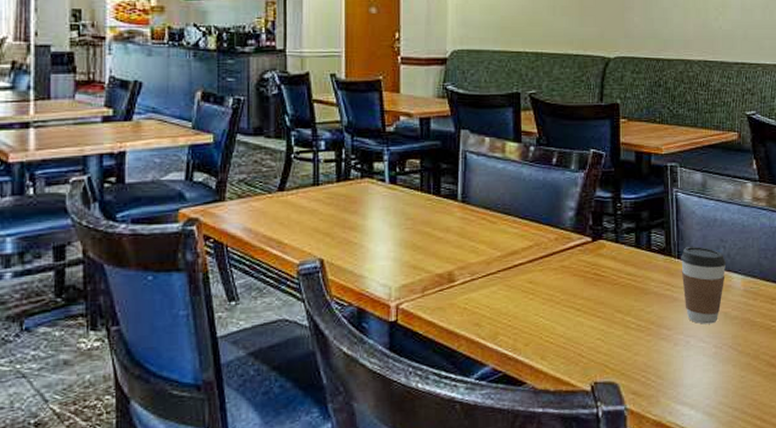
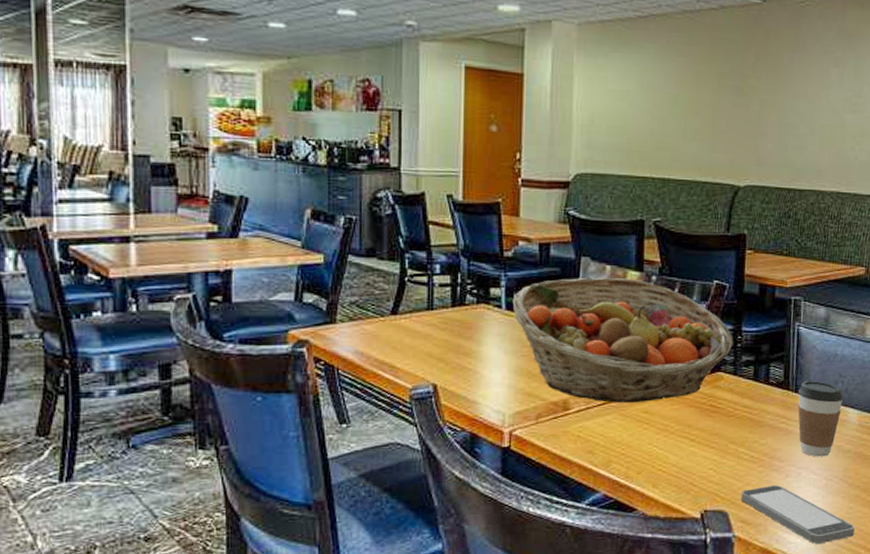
fruit basket: none [395,148,613,274] -> present [512,277,733,404]
smartphone: none [630,354,748,416] -> present [741,485,855,545]

